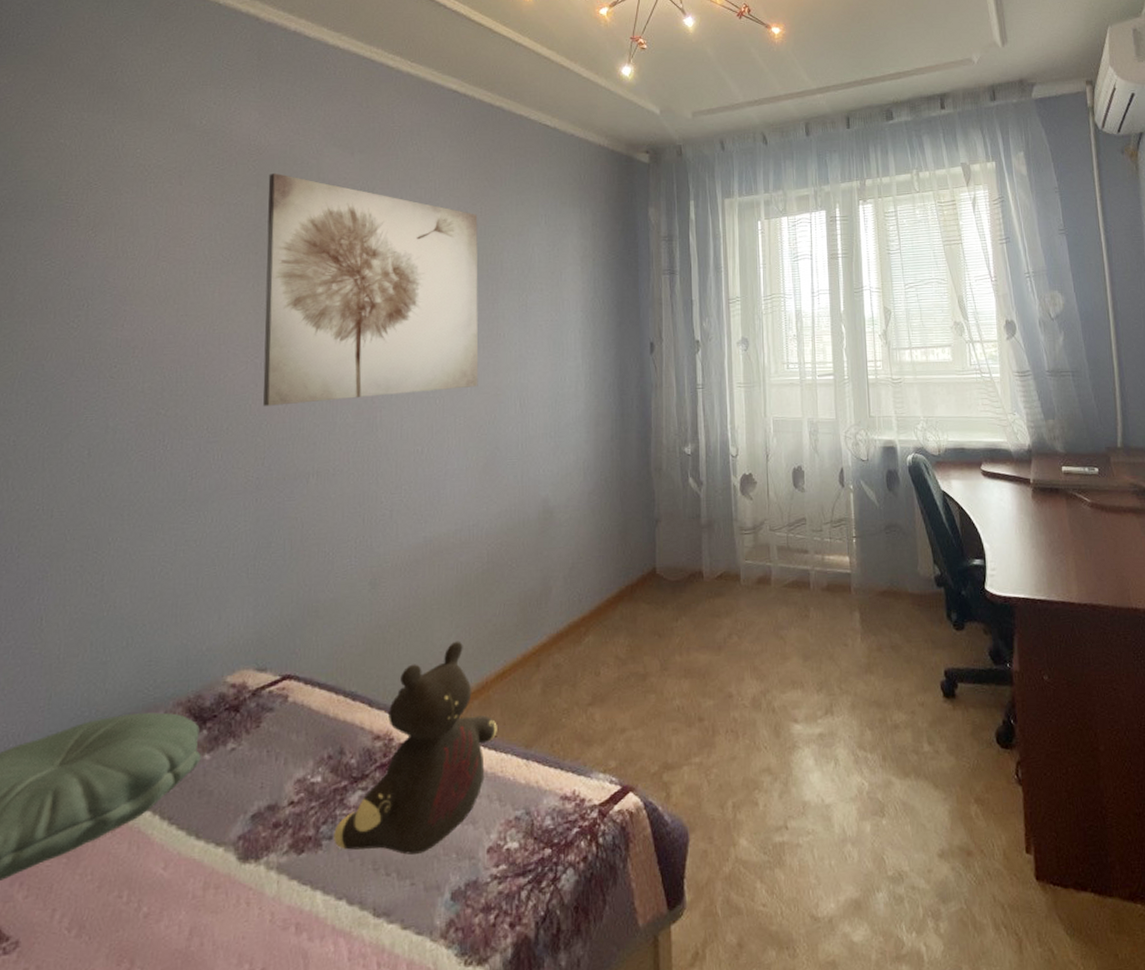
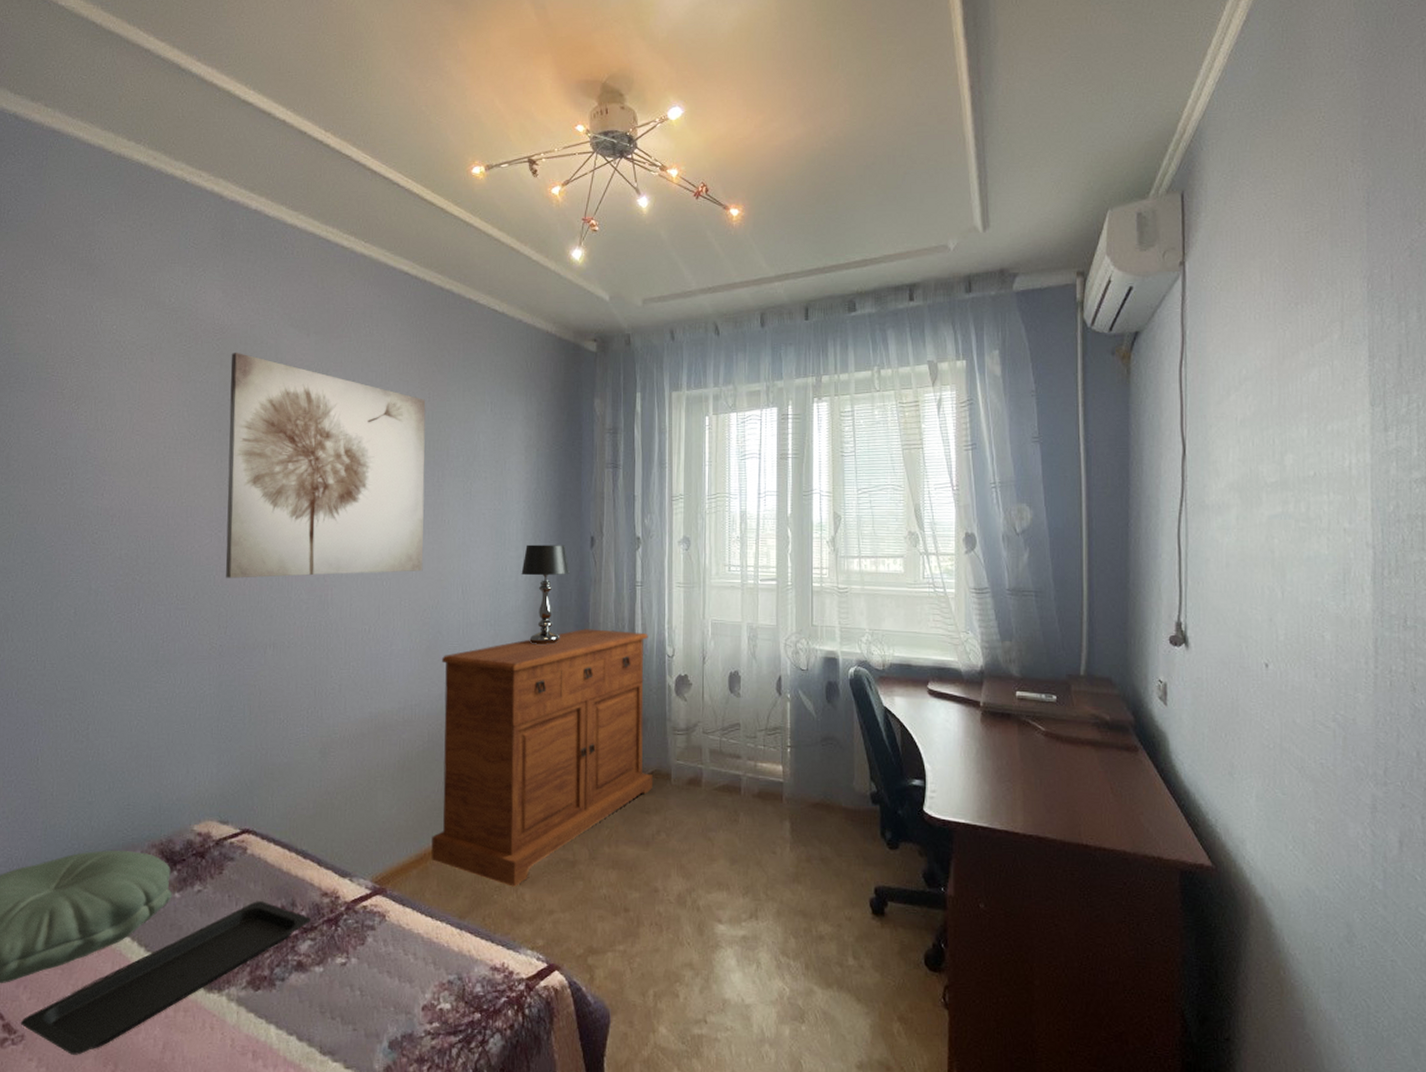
serving tray: none [14,753,362,957] -> present [20,901,312,1055]
teddy bear: present [334,641,497,855] -> none [286,812,434,1003]
sideboard: none [494,434,723,708] -> present [431,629,654,887]
table lamp: none [581,352,630,453] -> present [521,544,570,644]

